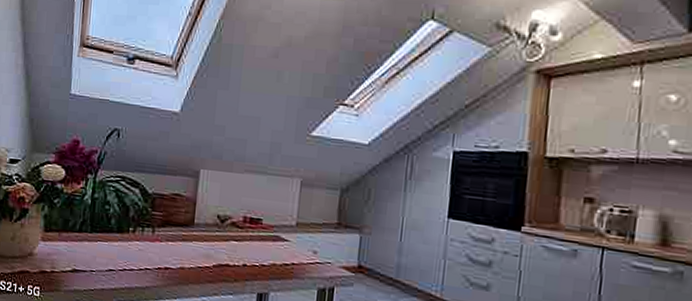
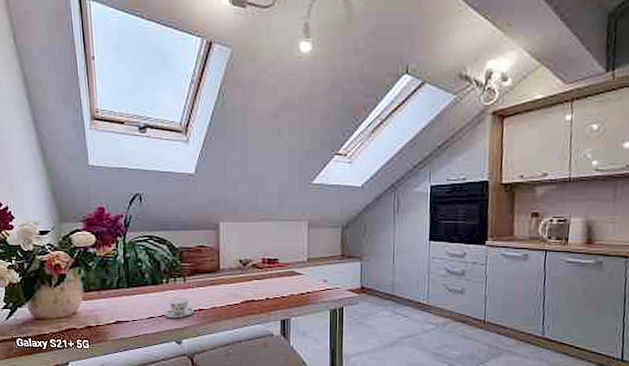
teacup: none [125,251,159,275] -> present [163,298,194,319]

